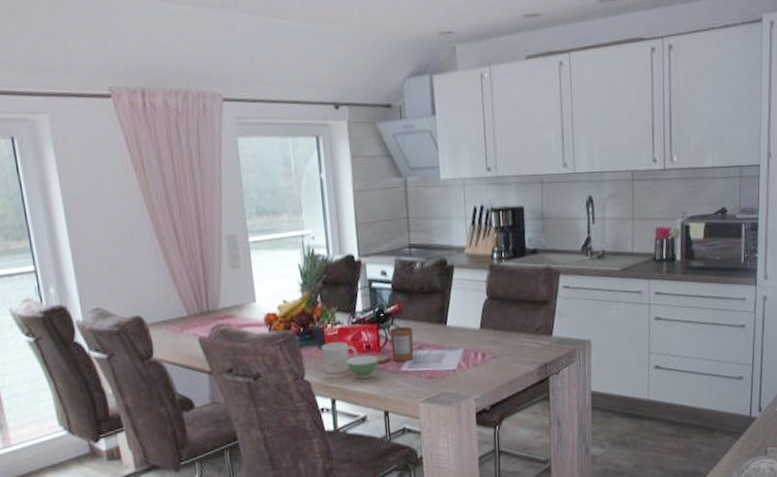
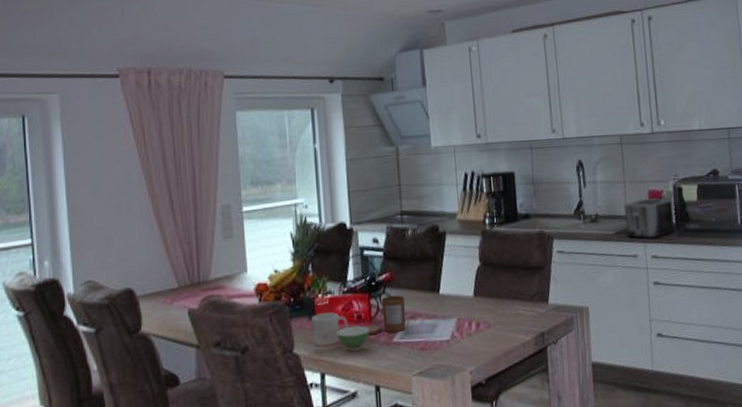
toaster: none [631,235,680,276] -> present [623,198,675,239]

